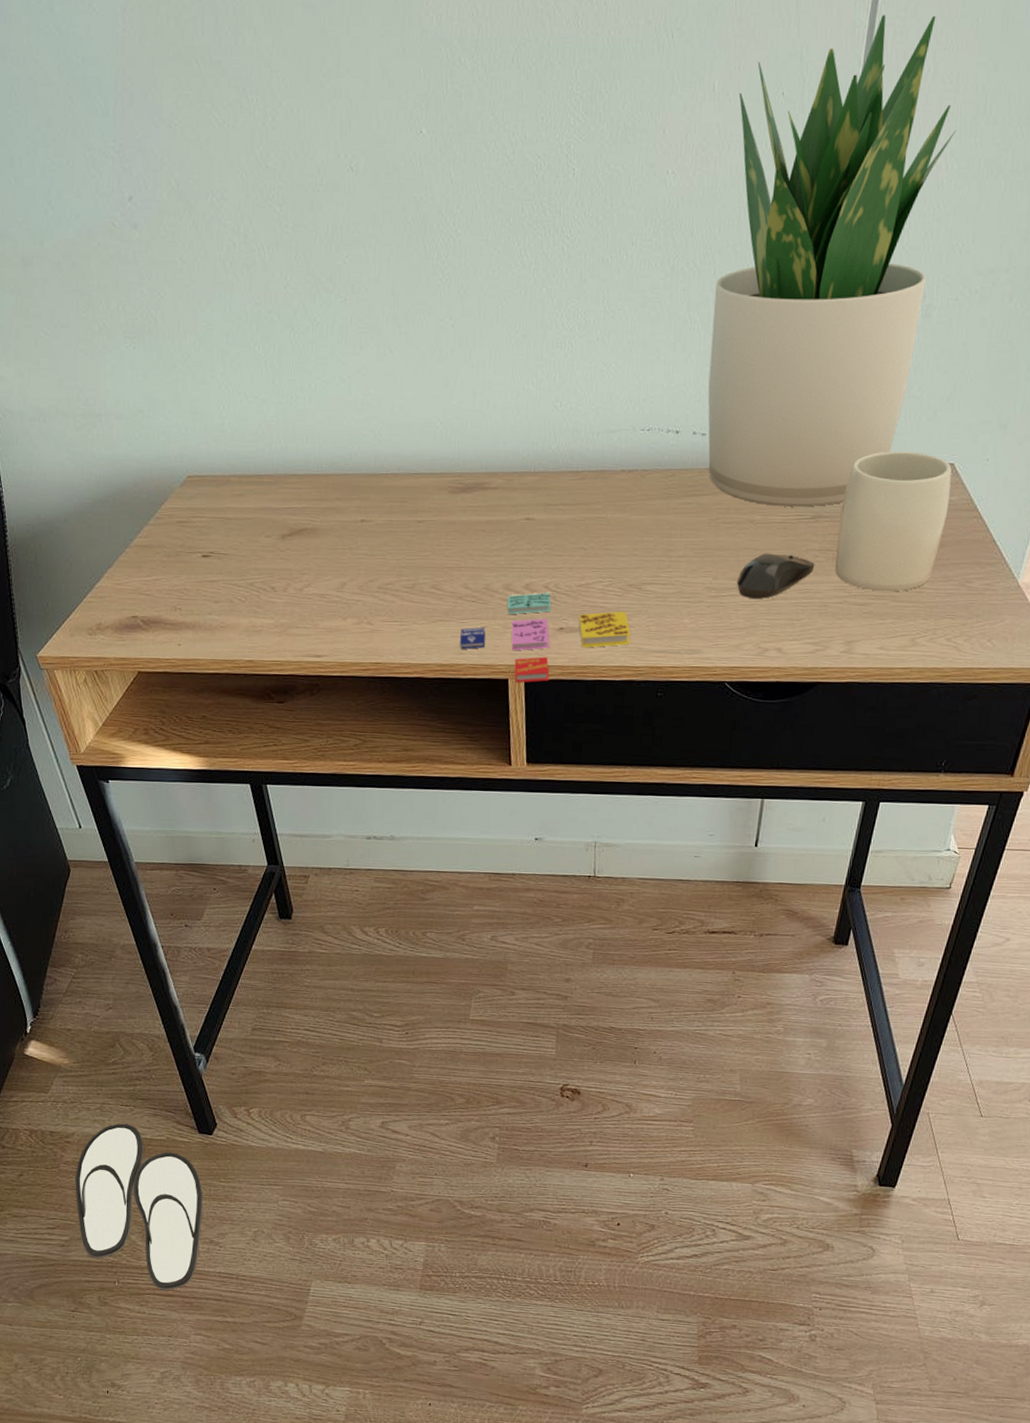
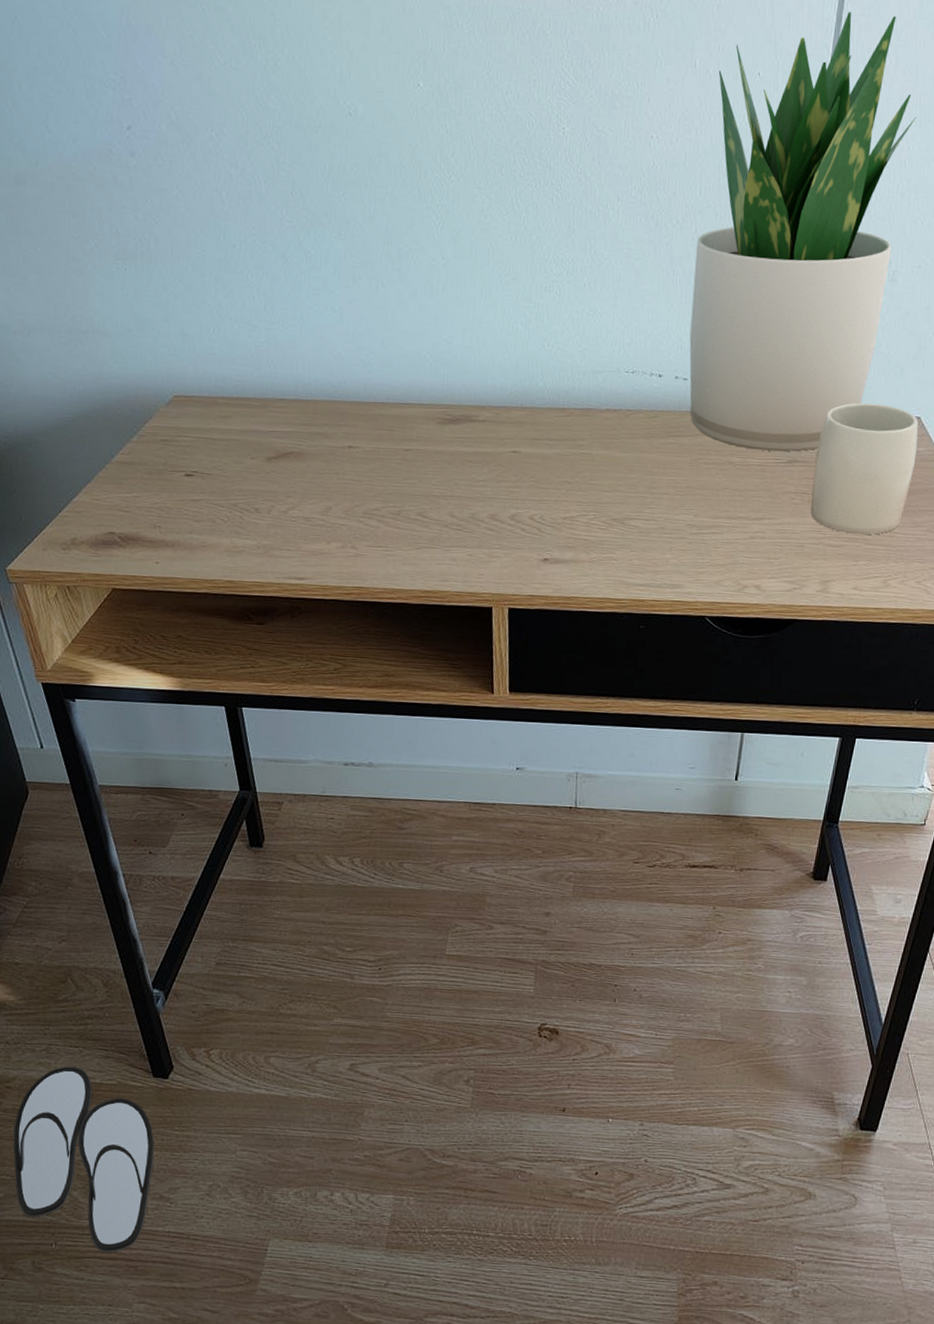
books: present [460,593,631,683] -> none [444,524,614,612]
computer mouse: present [736,553,815,599] -> none [716,493,792,537]

